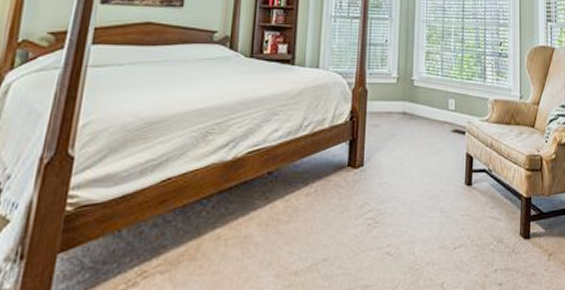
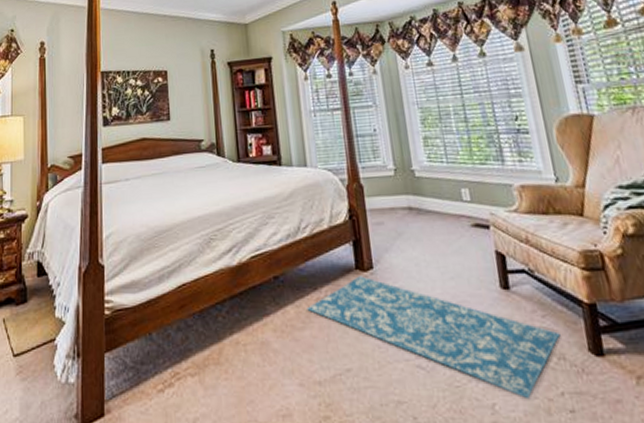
rug: none [295,172,502,277] -> present [307,276,561,400]

